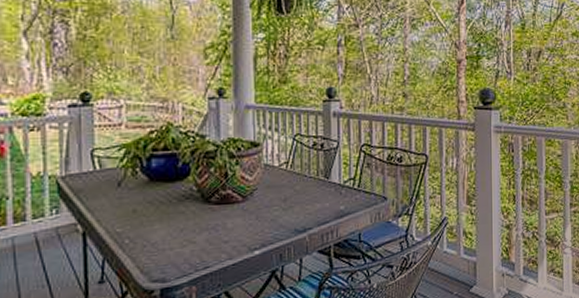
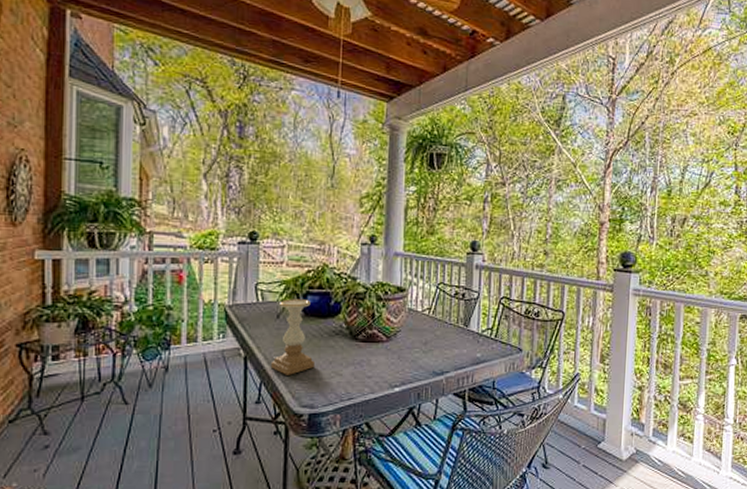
candle holder: none [113,163,165,249] -> present [270,299,316,375]

